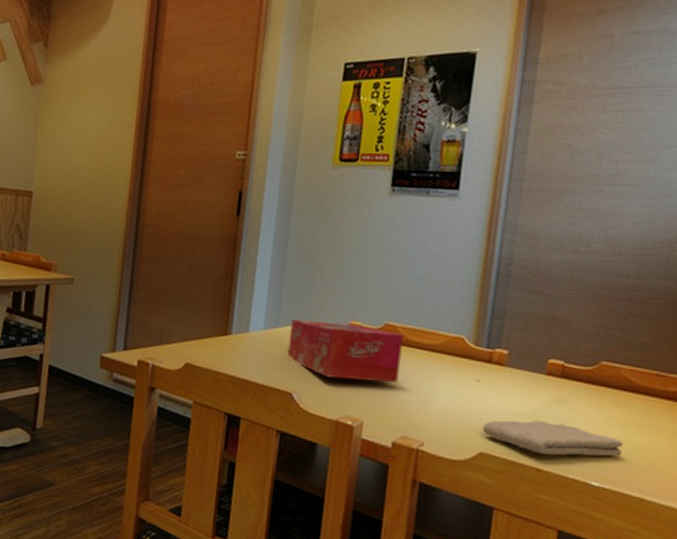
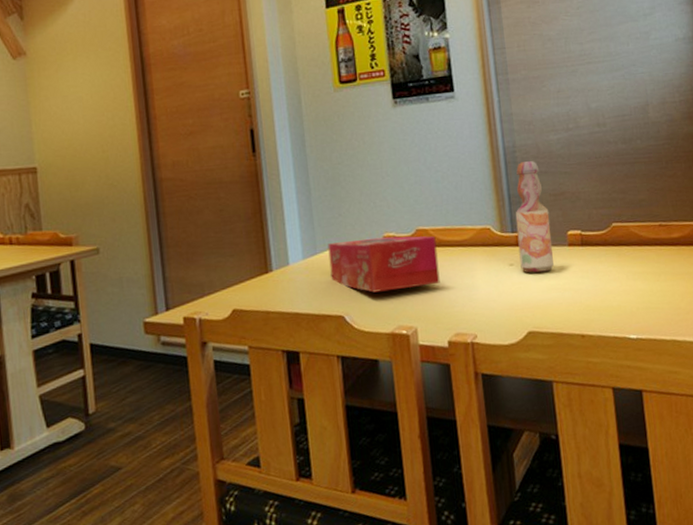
washcloth: present [482,420,623,457] -> none [525,288,649,321]
bottle: none [487,277,534,396] -> present [515,161,554,273]

